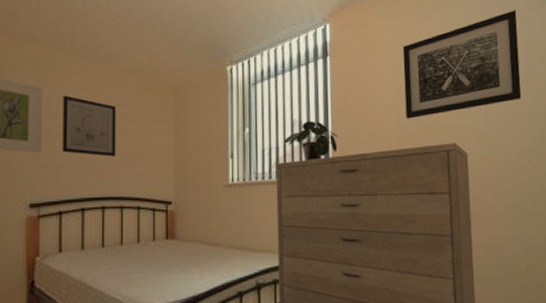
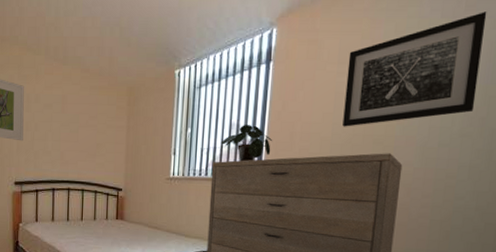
wall art: present [62,95,116,157] -> none [38,93,81,147]

